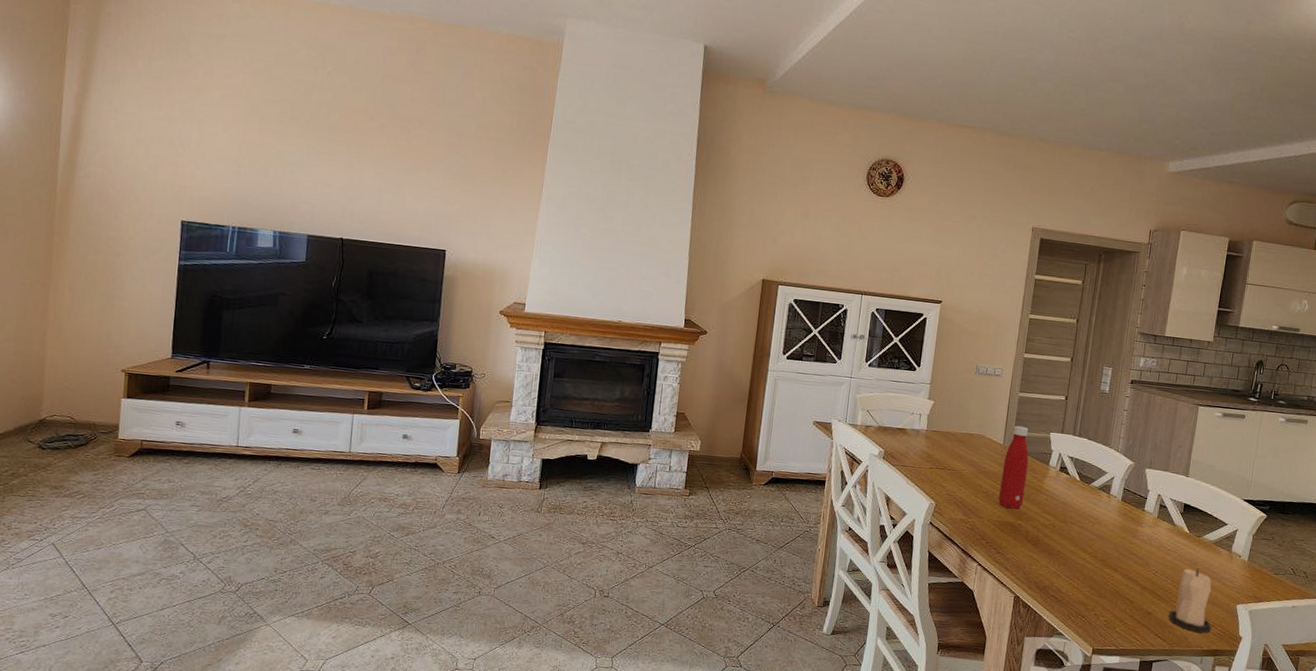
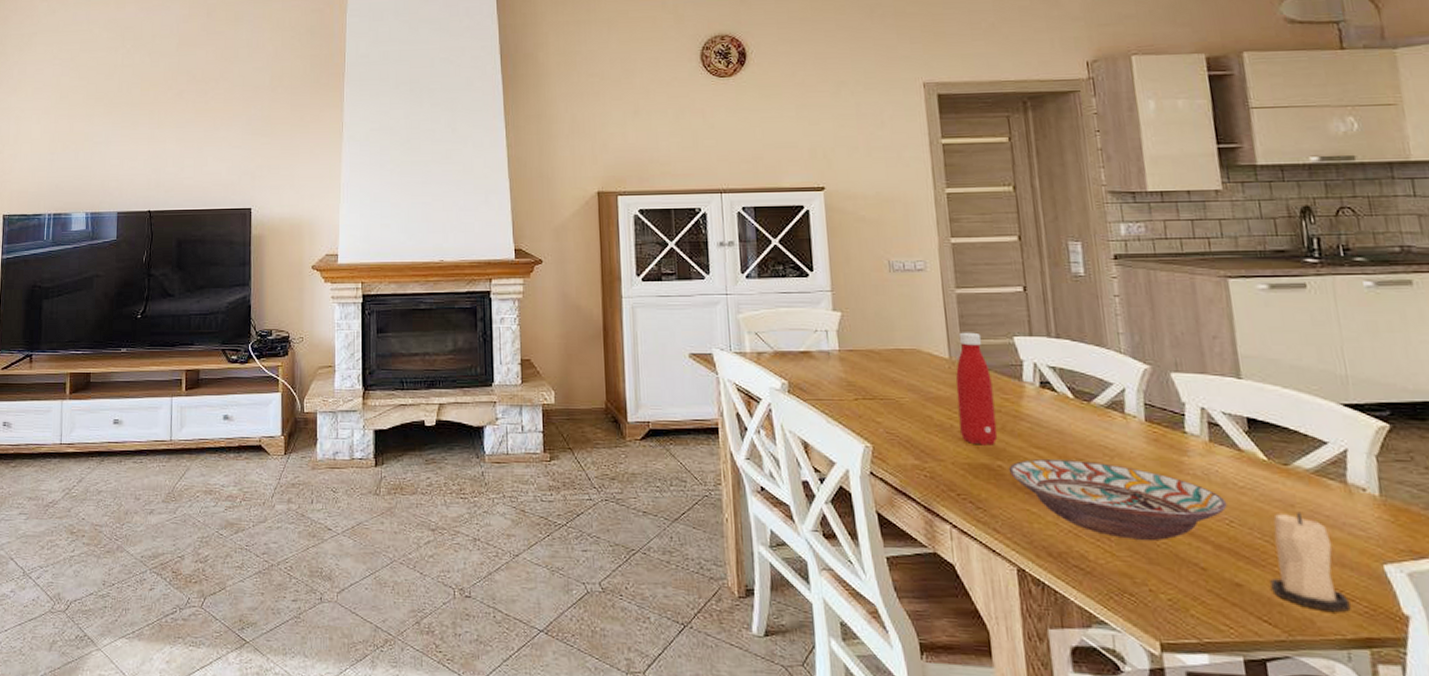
decorative bowl: none [1024,521,1157,582] -> present [1008,459,1228,541]

